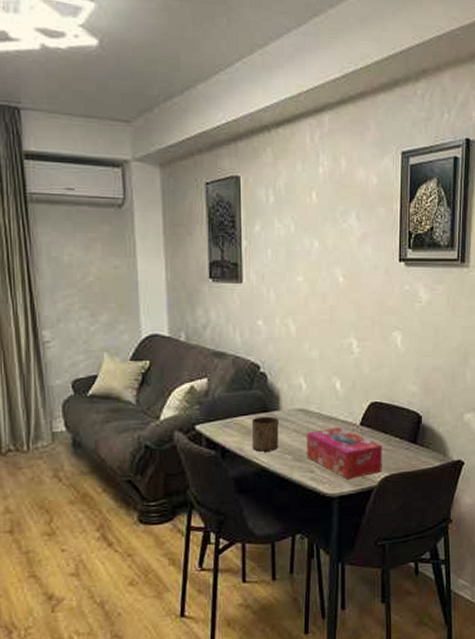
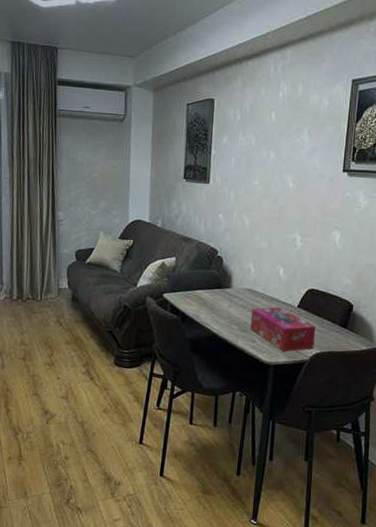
cup: present [251,416,280,452] -> none [206,292,230,321]

